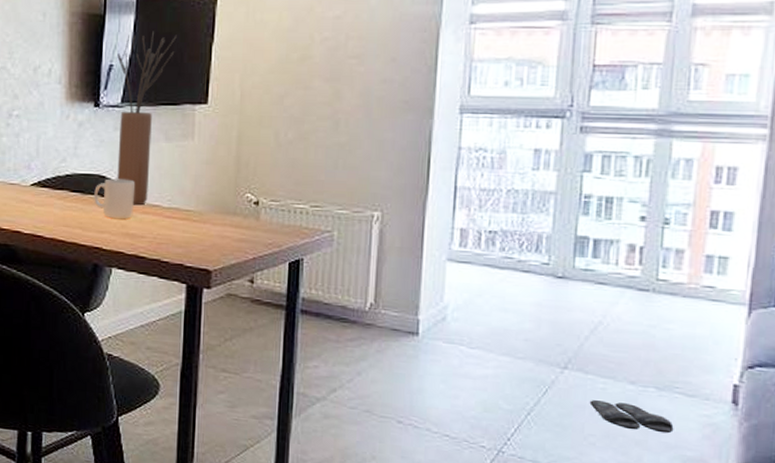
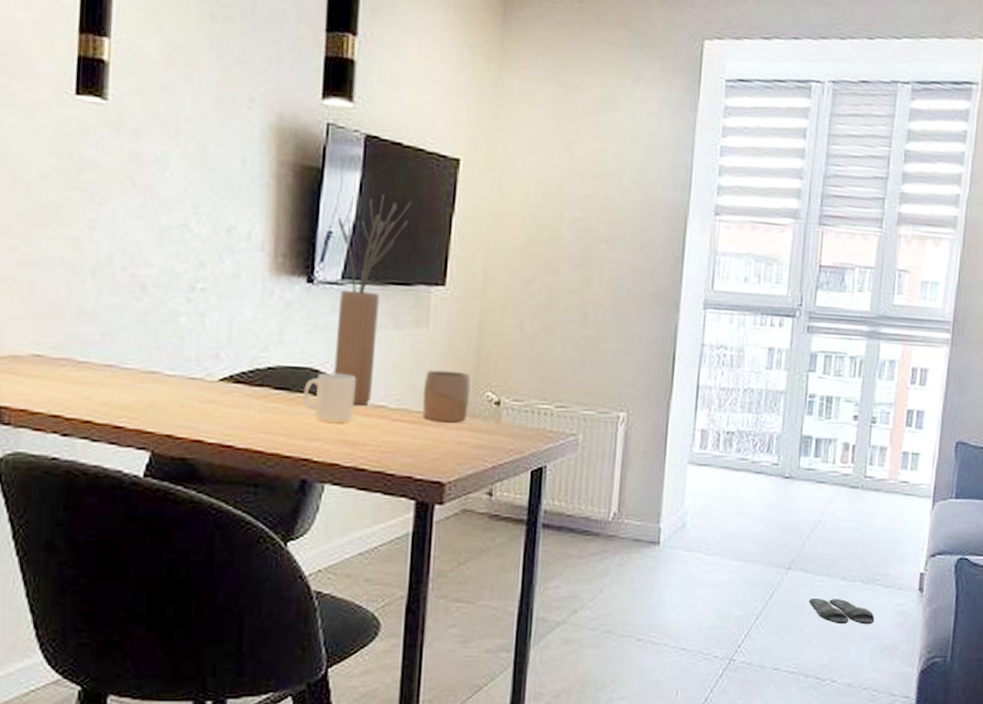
mug: none [190,175,232,221] -> present [421,369,471,424]

